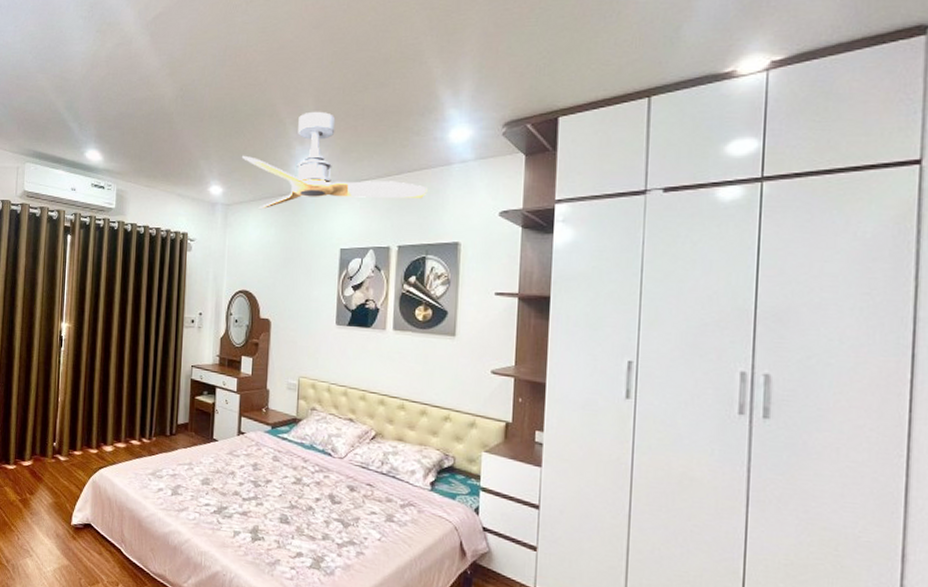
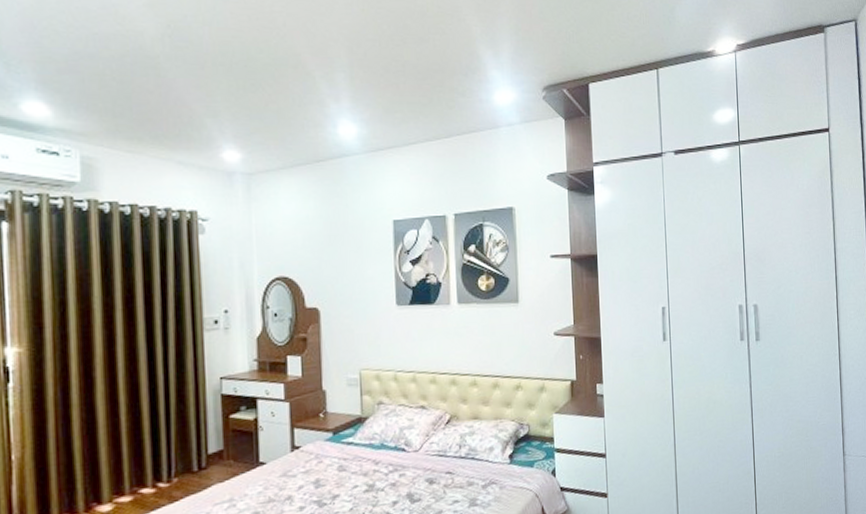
ceiling fan: present [242,111,428,209] -> none [263,64,478,178]

